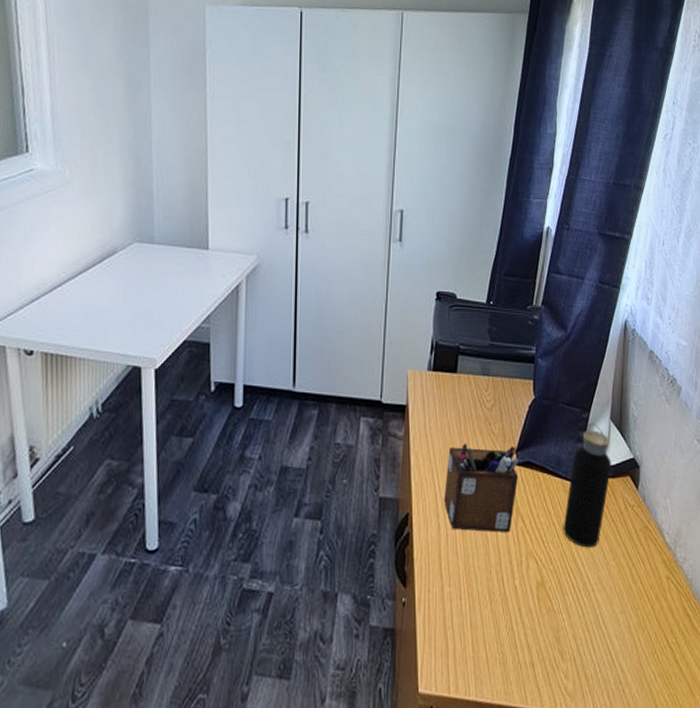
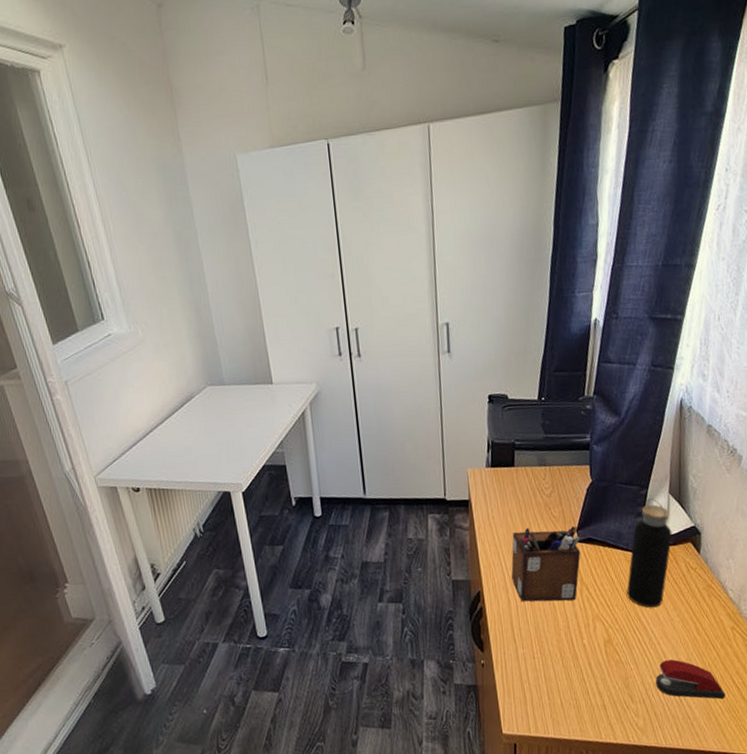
stapler: none [588,610,659,662] -> present [656,659,726,699]

